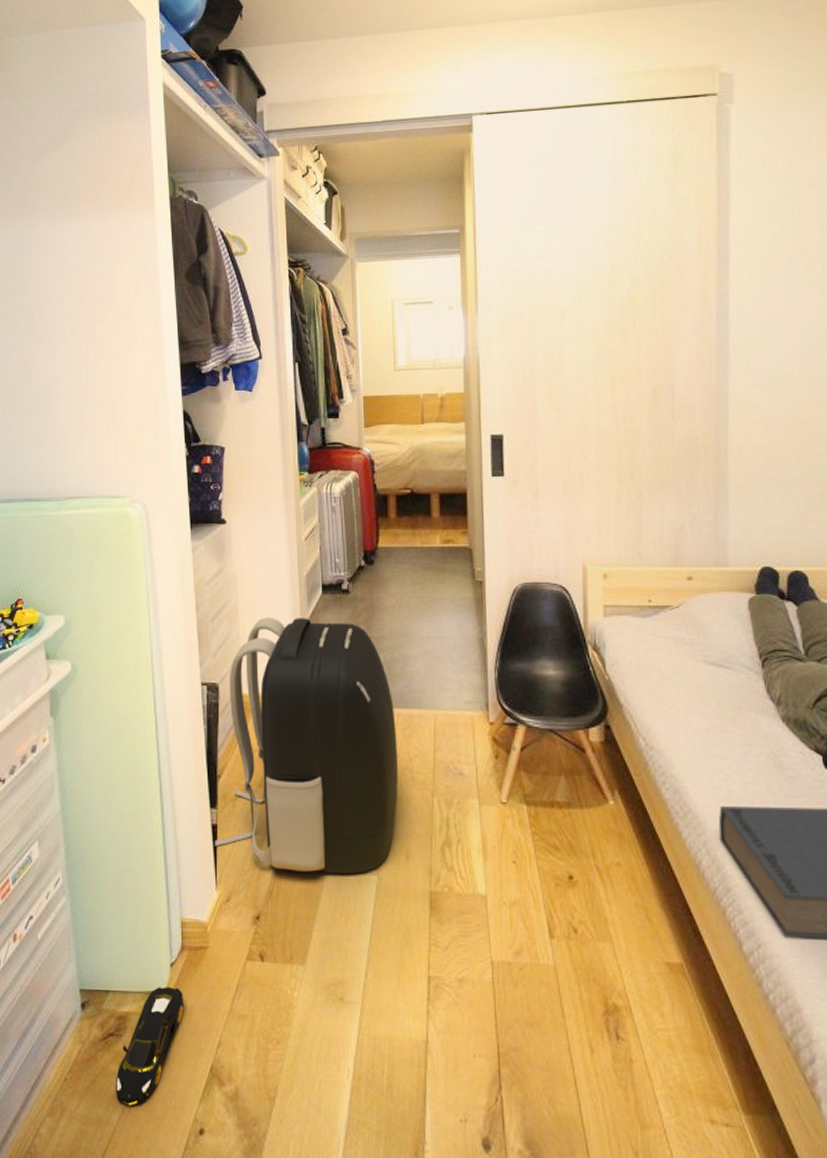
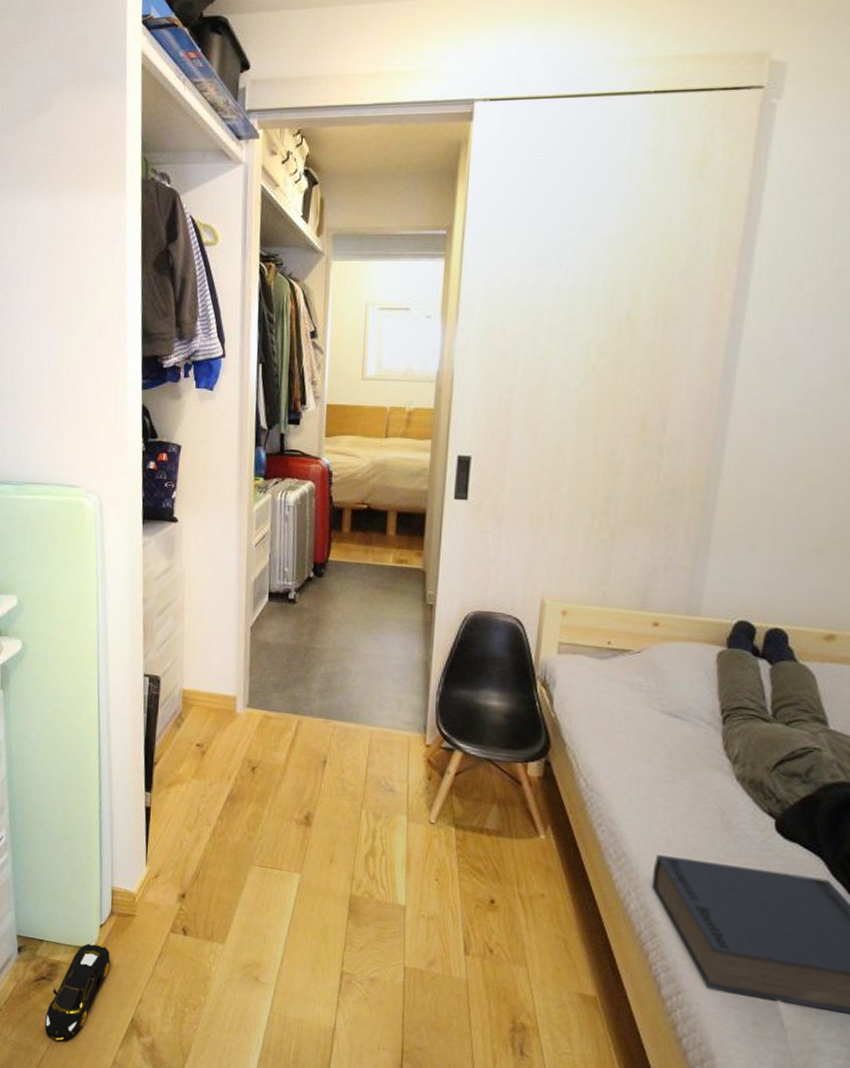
backpack: present [215,617,398,874] -> none [147,618,331,869]

